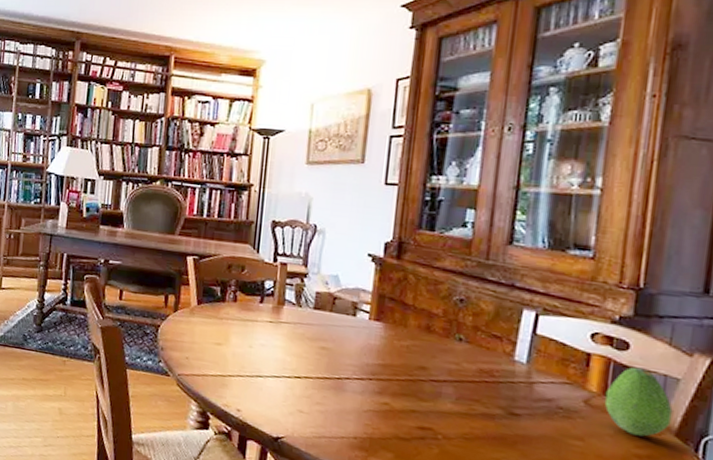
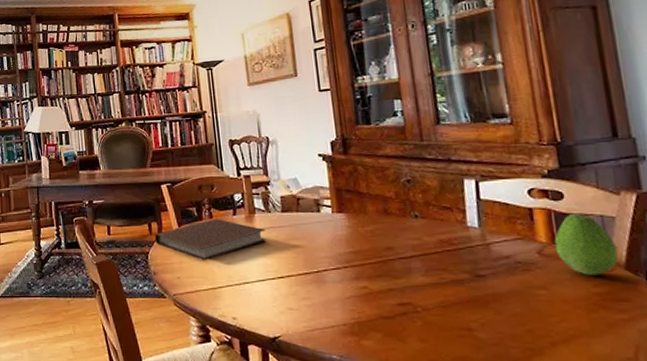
notebook: none [169,302,292,345] -> present [155,218,267,261]

